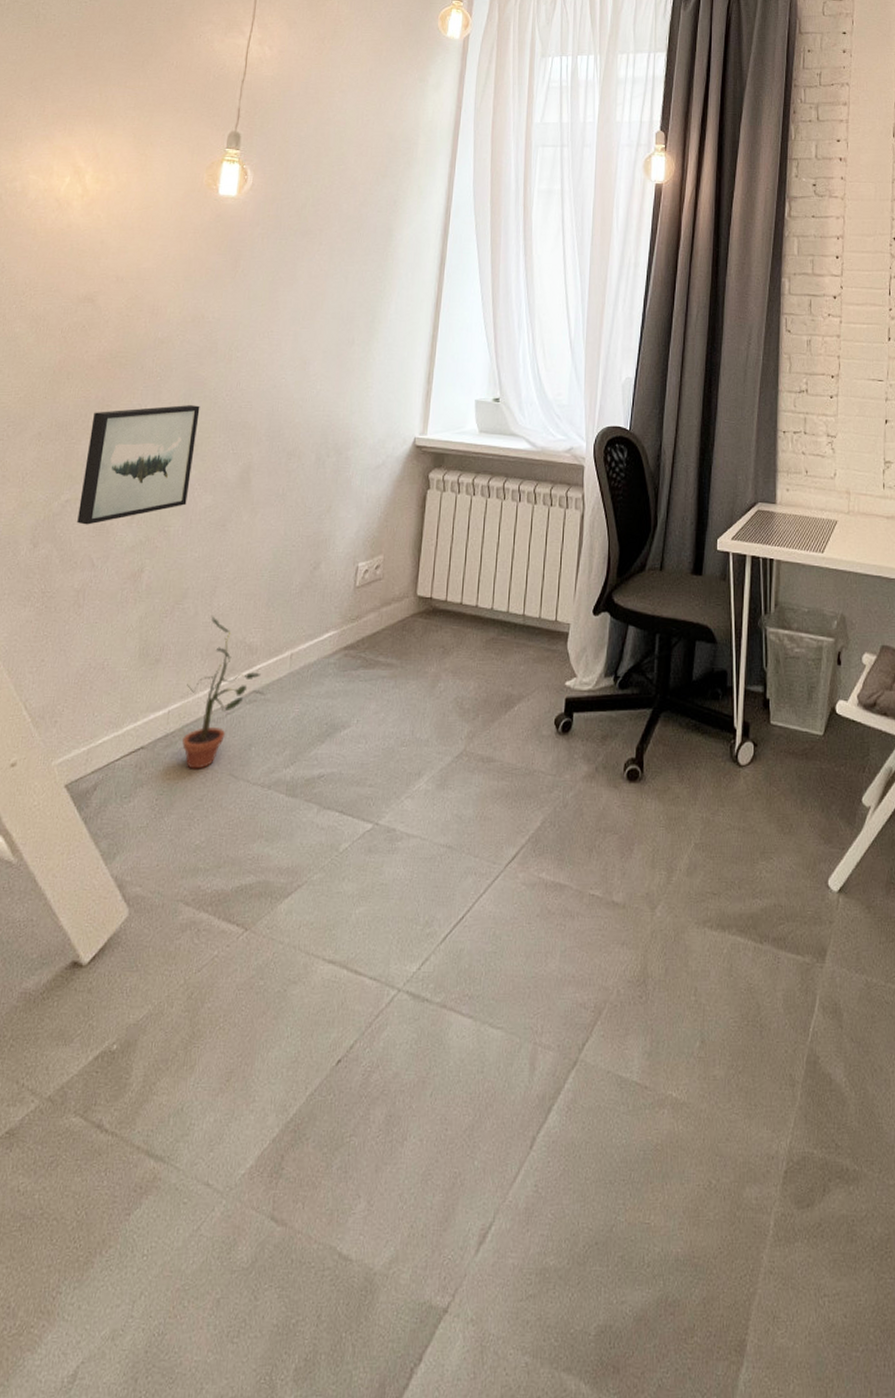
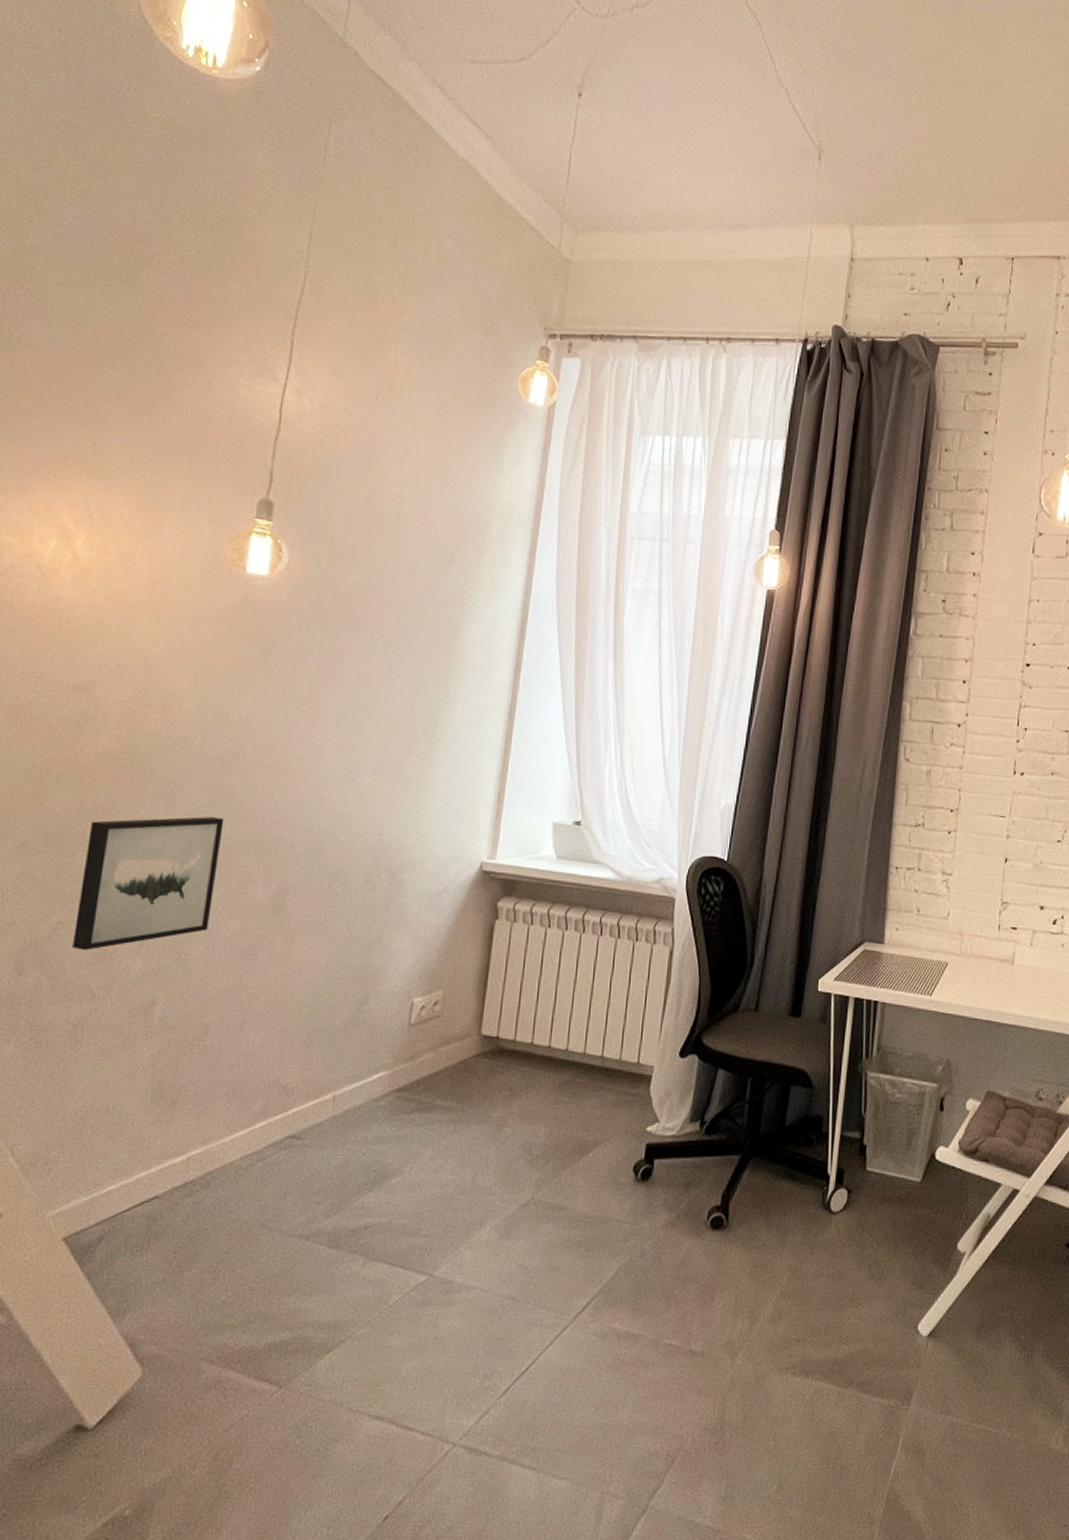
potted plant: present [182,616,261,769] -> none [204,1054,298,1220]

